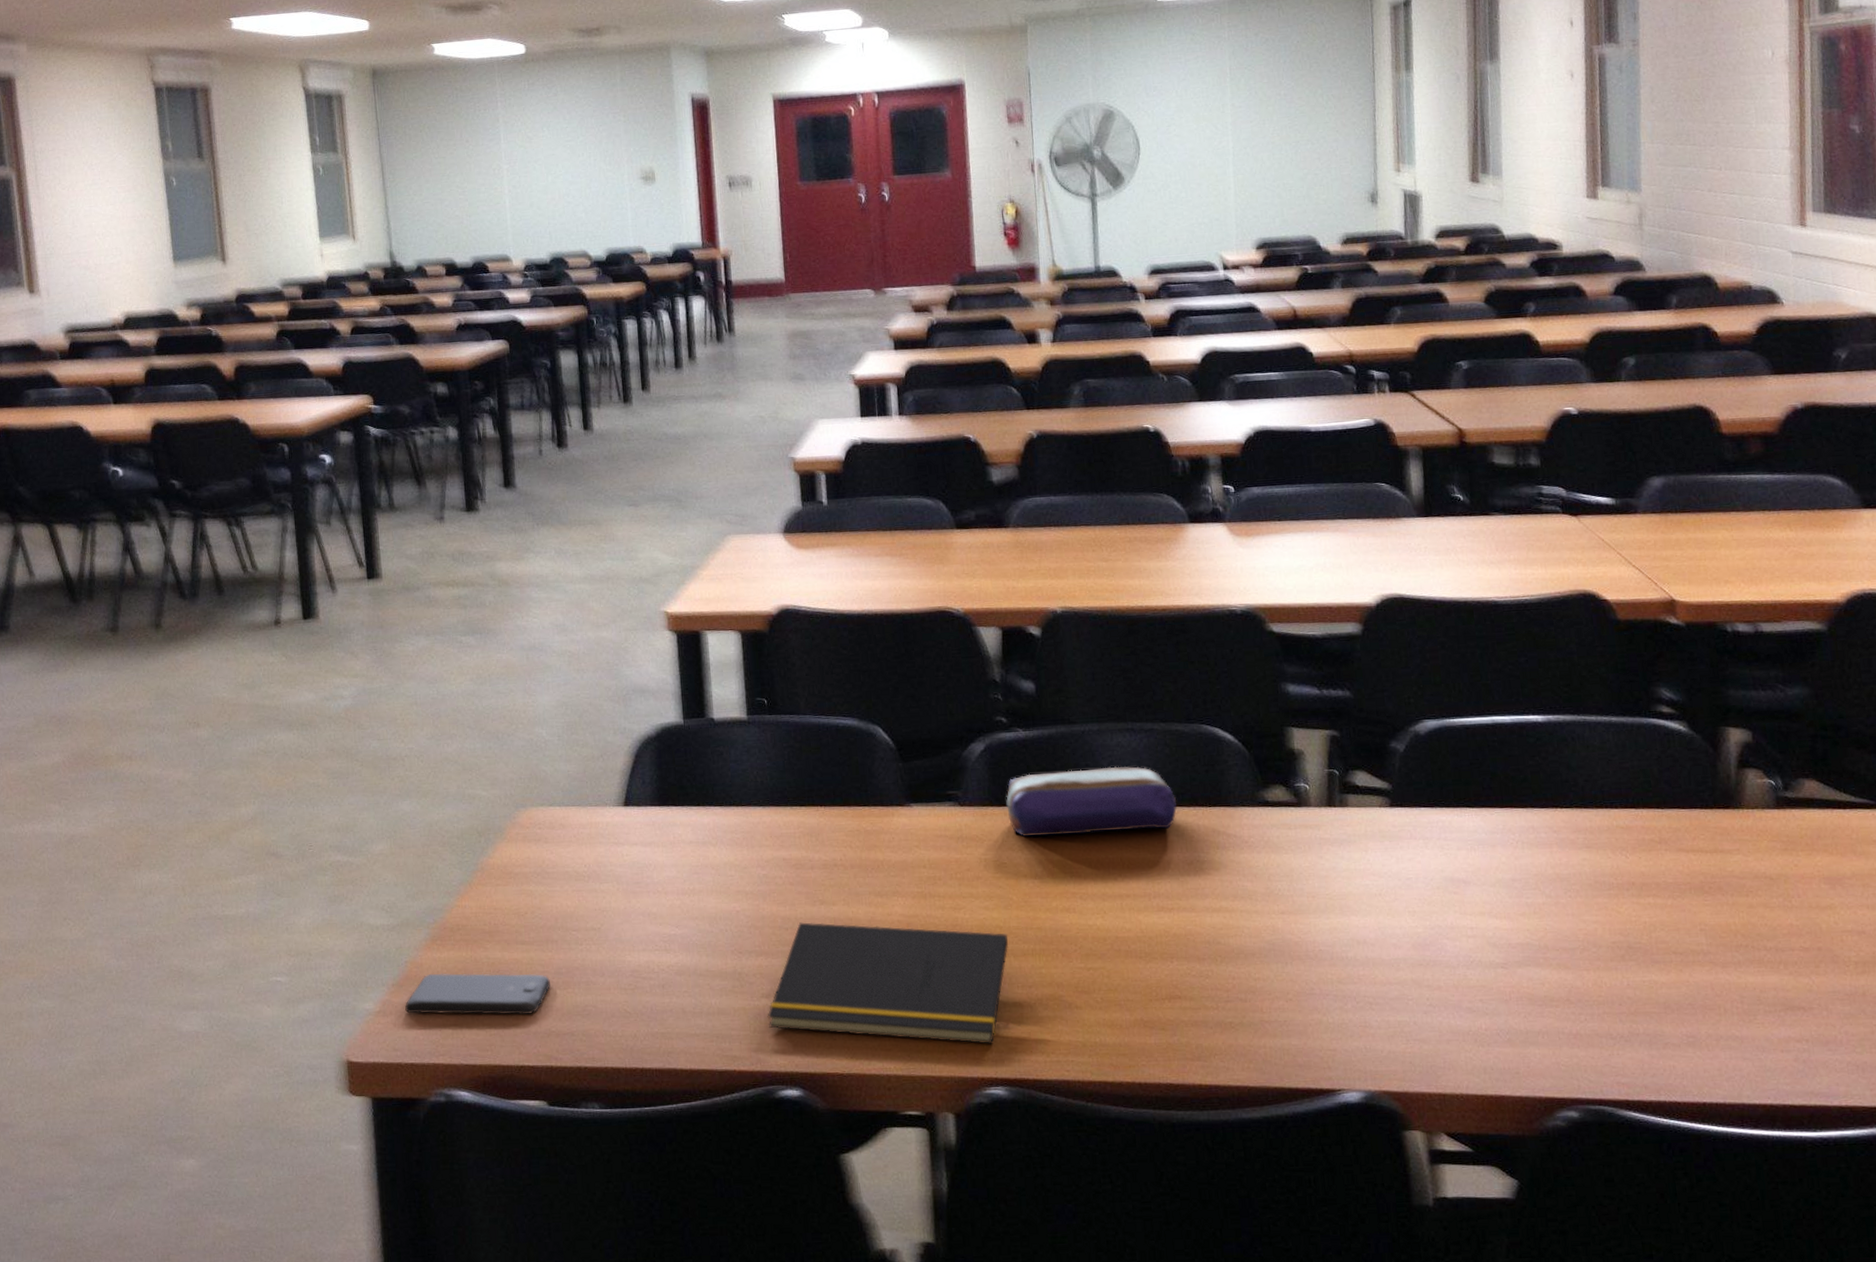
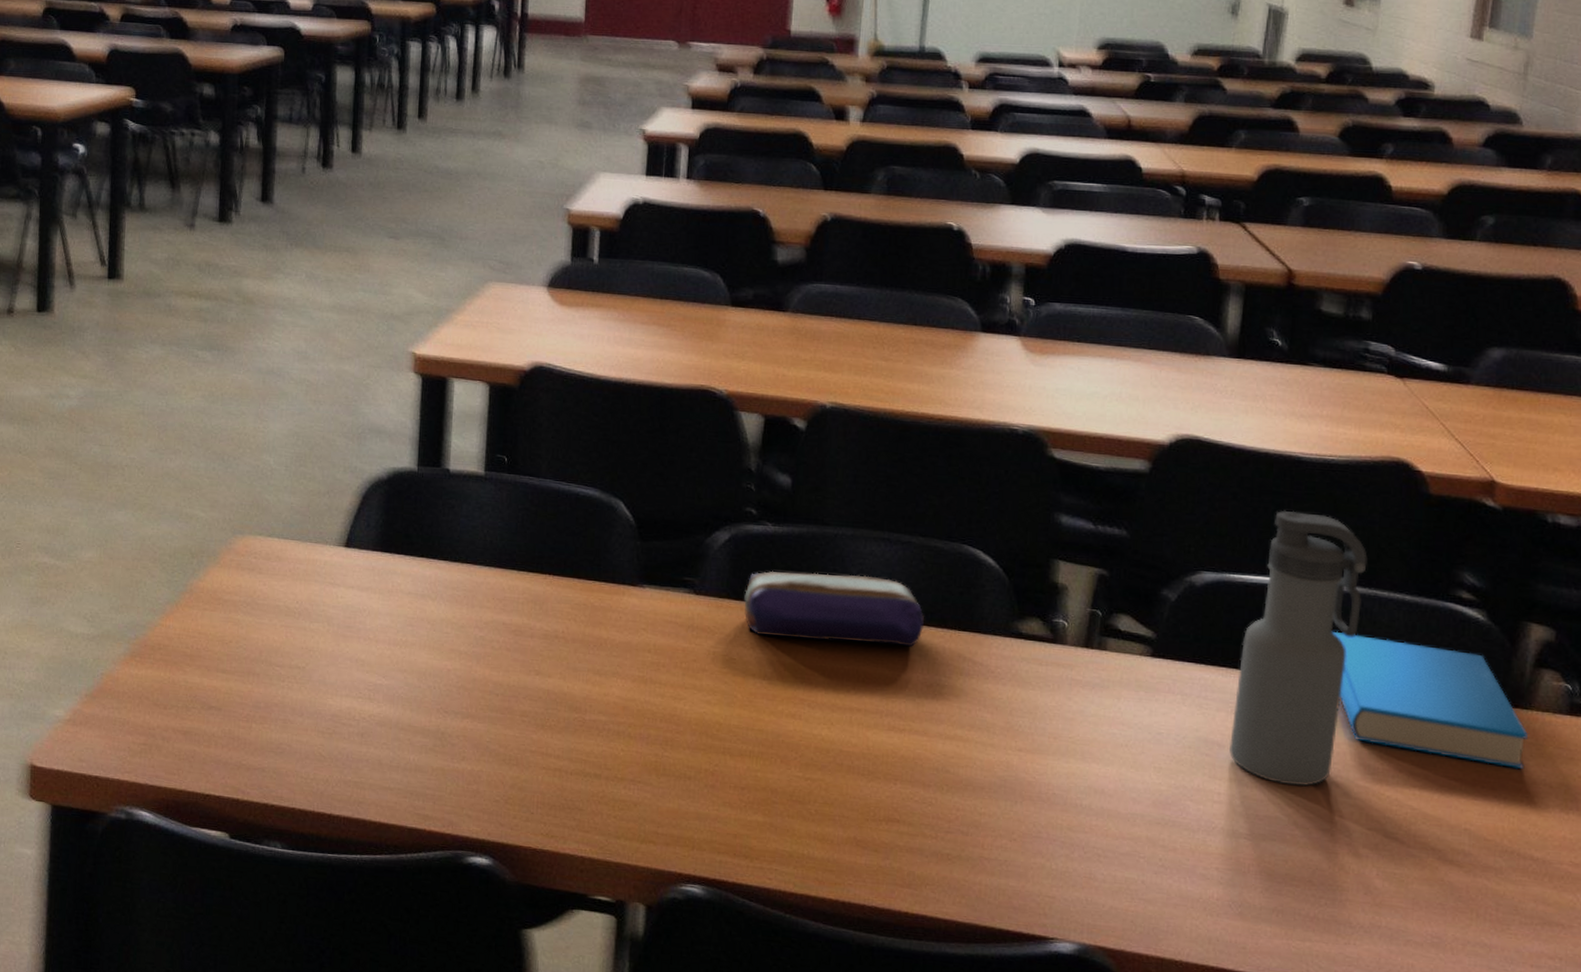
smartphone: present [405,973,550,1015] -> none [96,689,247,745]
notepad: present [767,922,1008,1044] -> none [465,690,727,841]
water bottle: none [1470,652,1574,912] -> present [1229,510,1368,787]
book: none [1551,759,1745,867] -> present [1332,631,1528,770]

